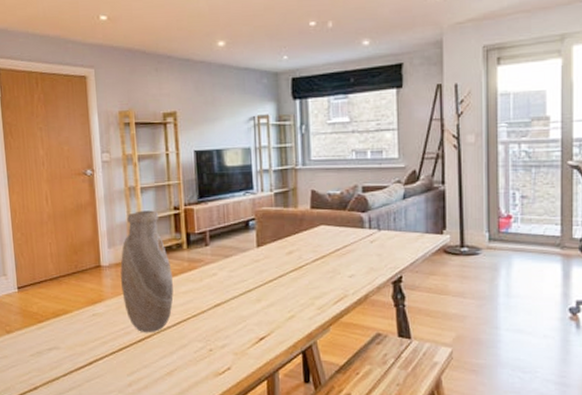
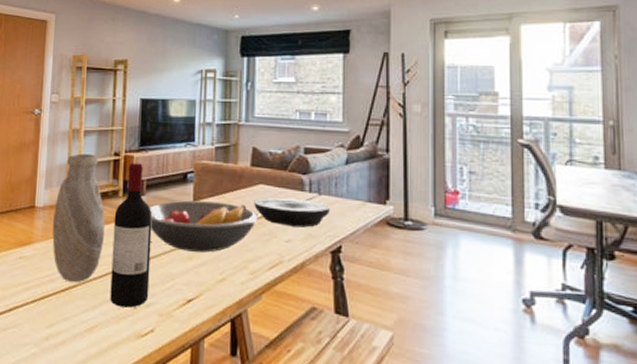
wine bottle: none [181,215,223,350] -> present [110,163,153,308]
fruit bowl: none [214,246,321,294] -> present [149,200,258,253]
plate: none [316,236,391,263] -> present [254,197,331,228]

